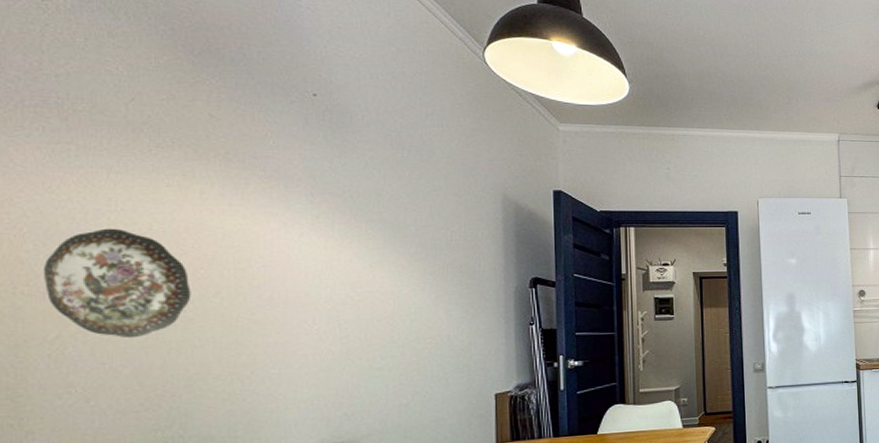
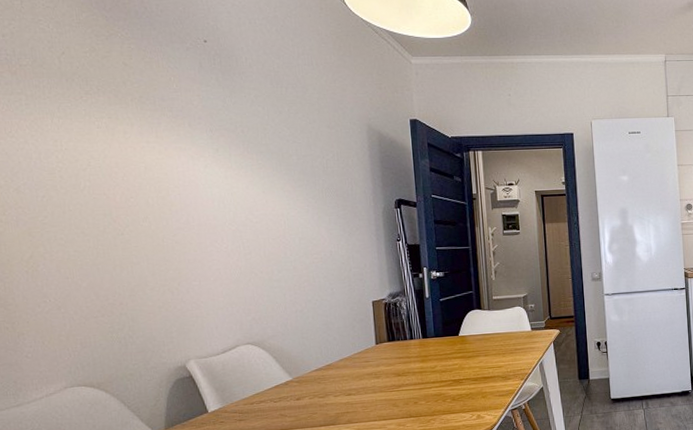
decorative plate: present [43,228,191,339] -> none [13,165,126,257]

